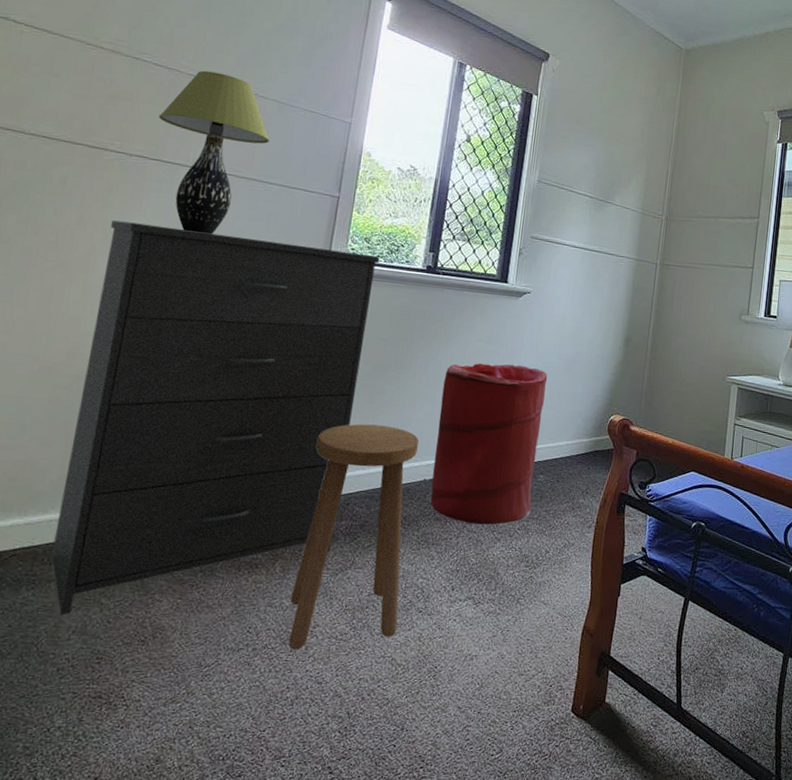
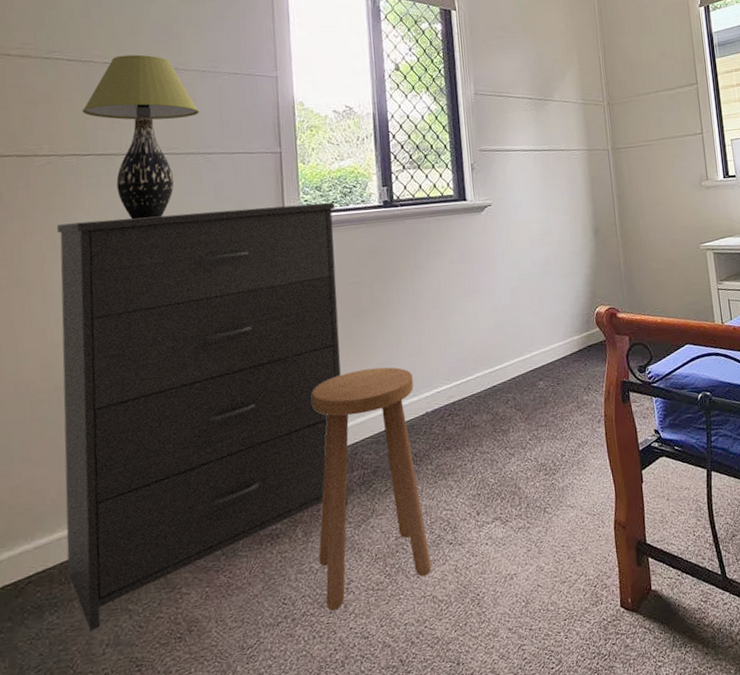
laundry hamper: present [431,363,548,525] -> none [424,278,538,446]

